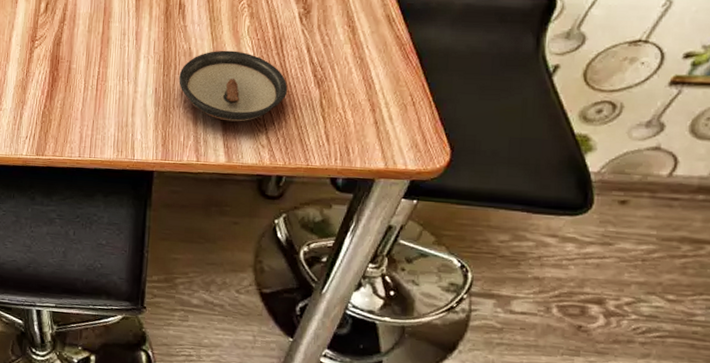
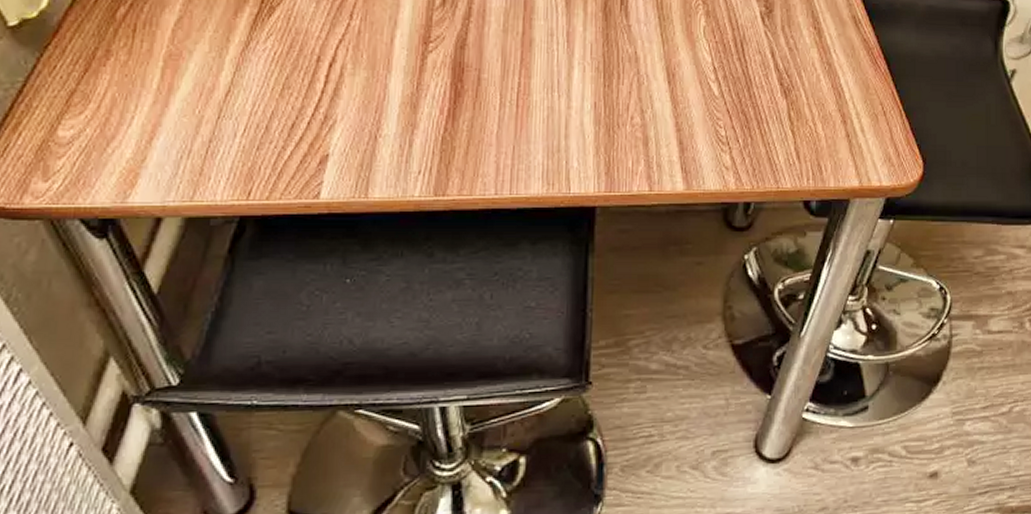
saucer: present [179,50,288,122] -> none [623,55,752,141]

